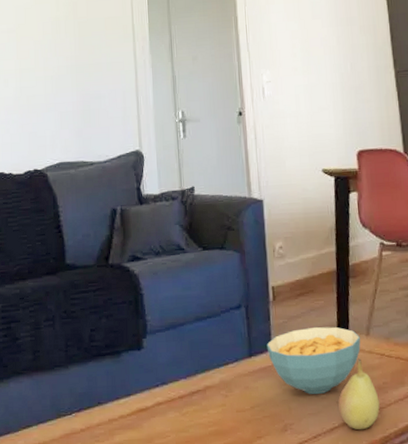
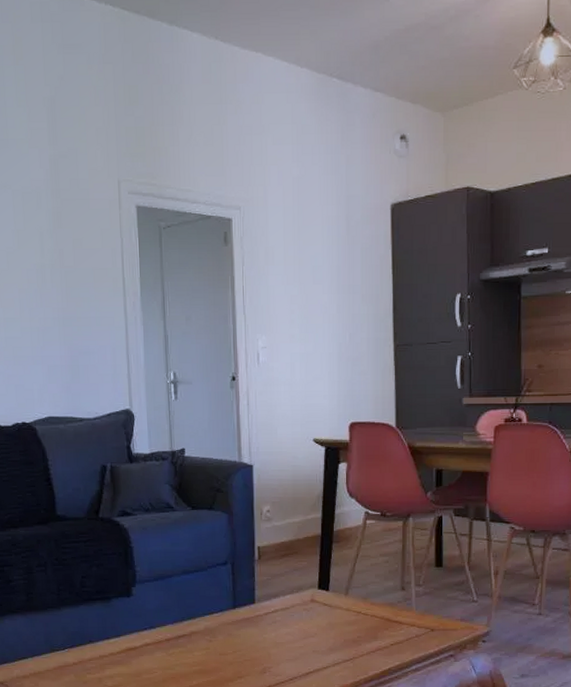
cereal bowl: present [266,326,361,395] -> none [250,584,340,644]
fruit: present [338,357,380,430] -> none [315,614,353,676]

